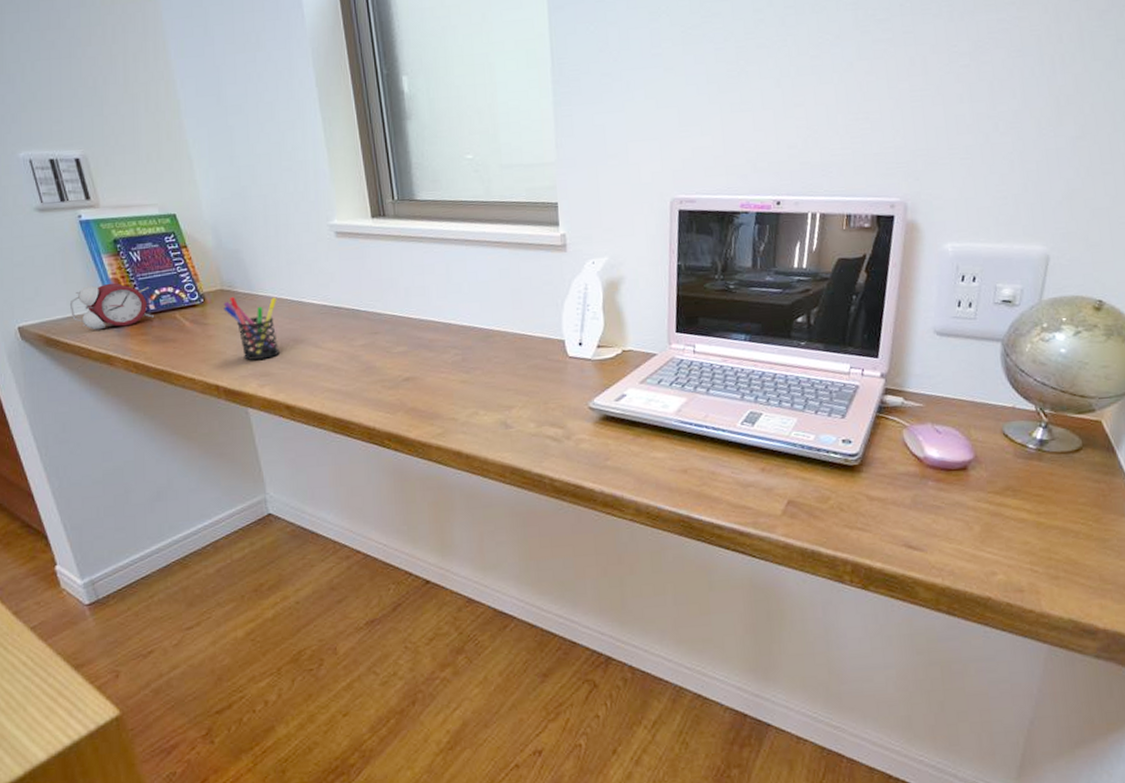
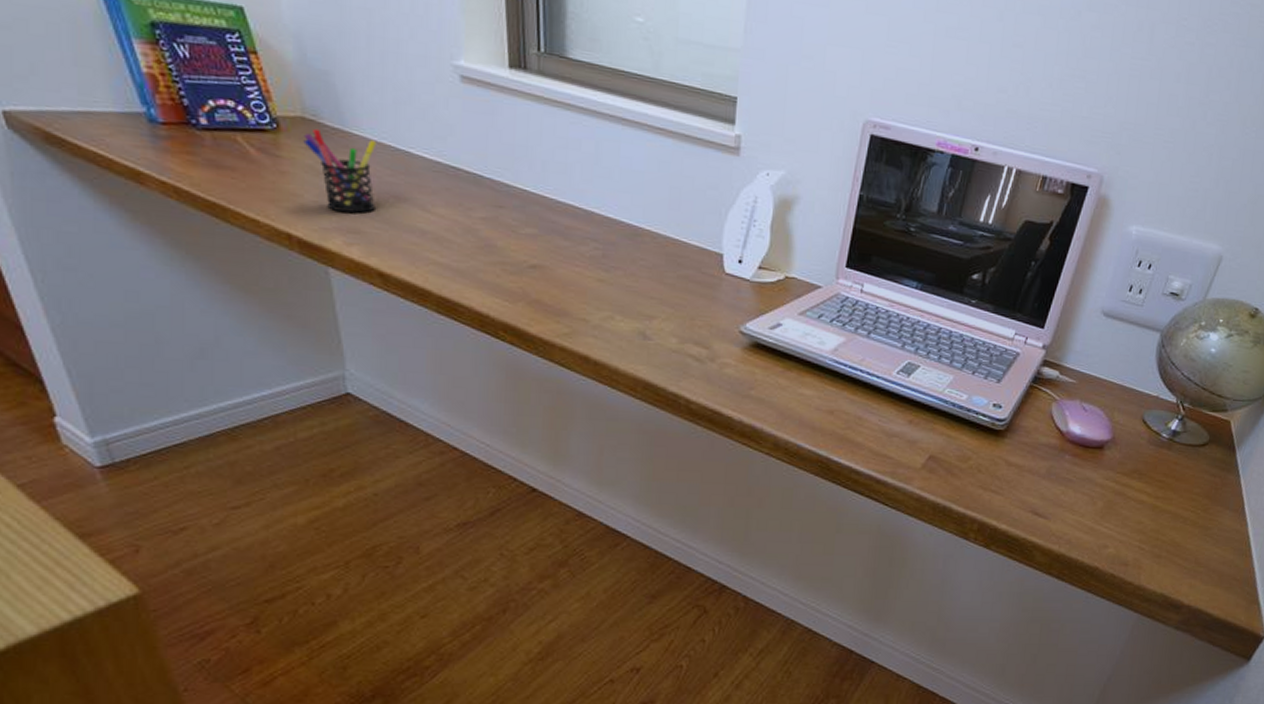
alarm clock: present [69,283,154,330] -> none [81,76,205,139]

